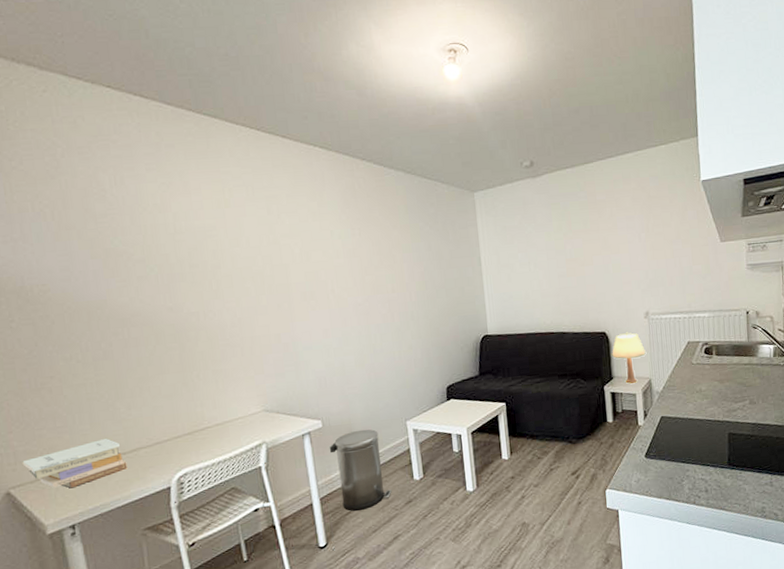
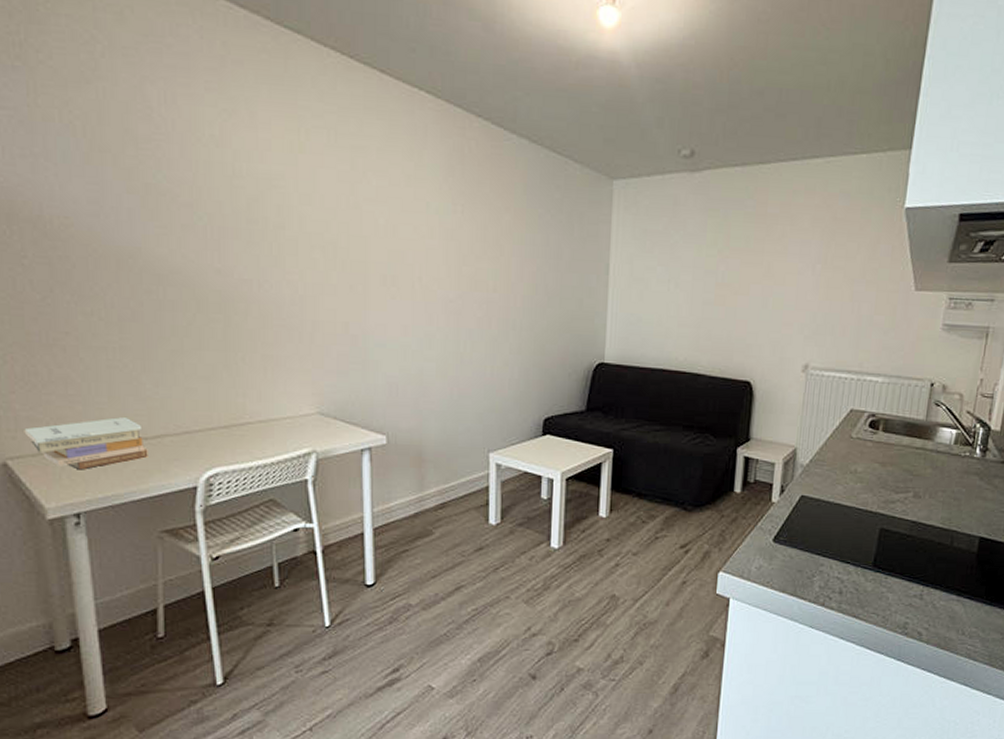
pedal bin: present [330,429,392,511] -> none [393,454,461,550]
table lamp: present [612,333,646,384] -> none [753,387,796,450]

